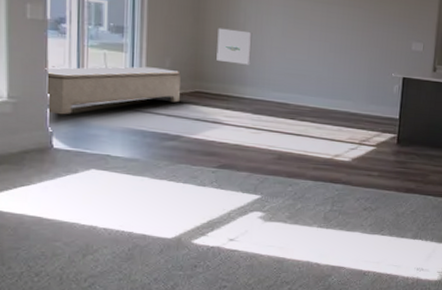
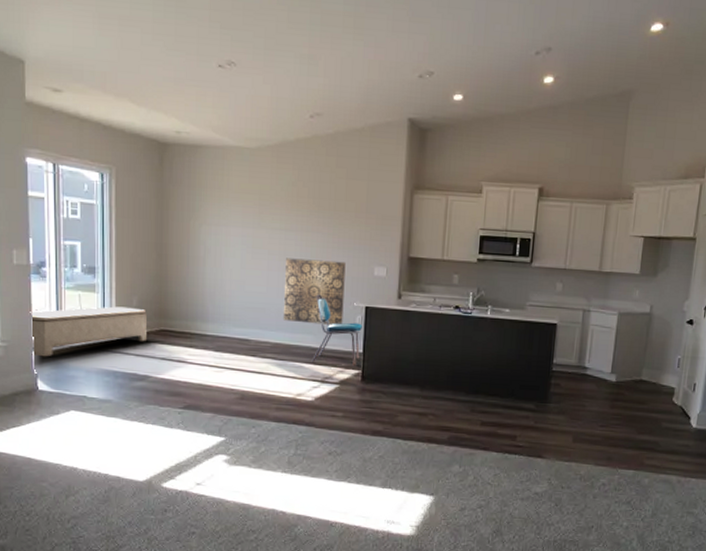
wall art: present [216,28,252,65] -> none [179,263,212,300]
wall art: none [323,29,386,93] -> present [282,258,346,325]
dining chair: none [349,64,399,130] -> present [311,294,362,366]

